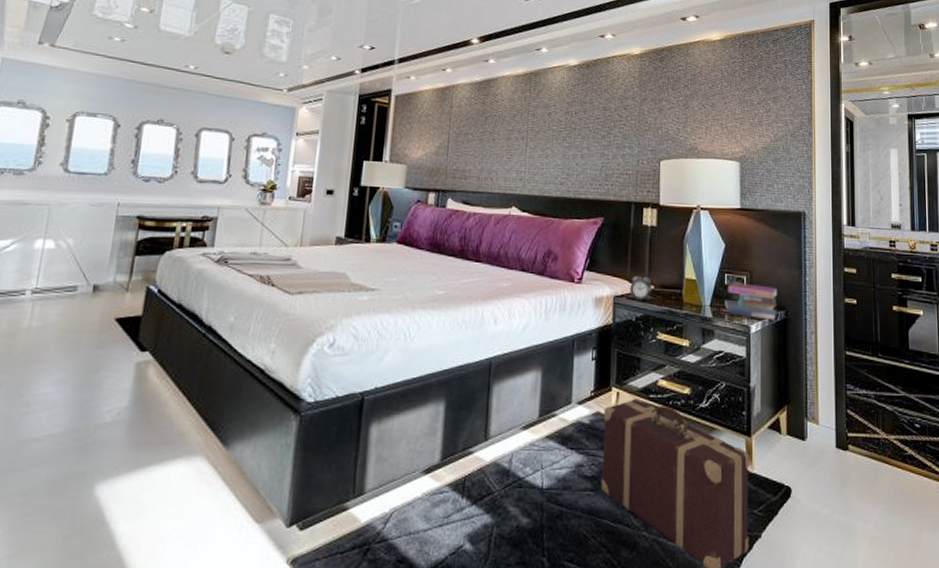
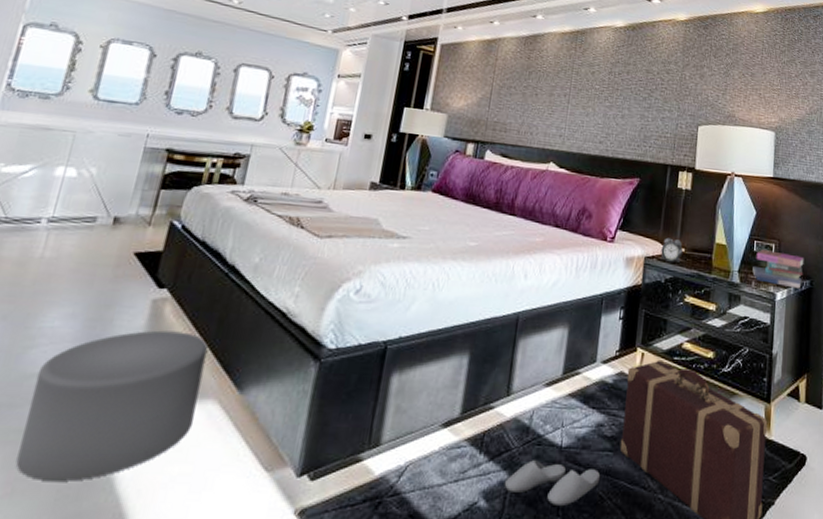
pouf: none [22,392,193,539] -> present [16,330,209,481]
slippers: none [488,503,582,547] -> present [504,460,600,507]

